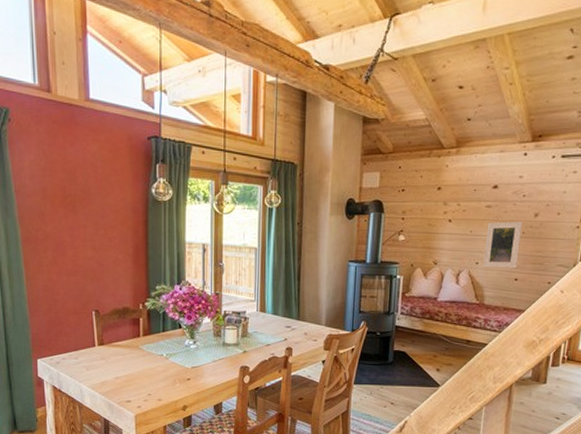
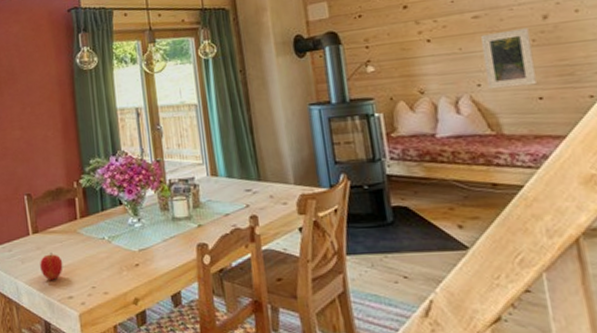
apple: none [103,363,124,387] -> present [40,252,63,281]

